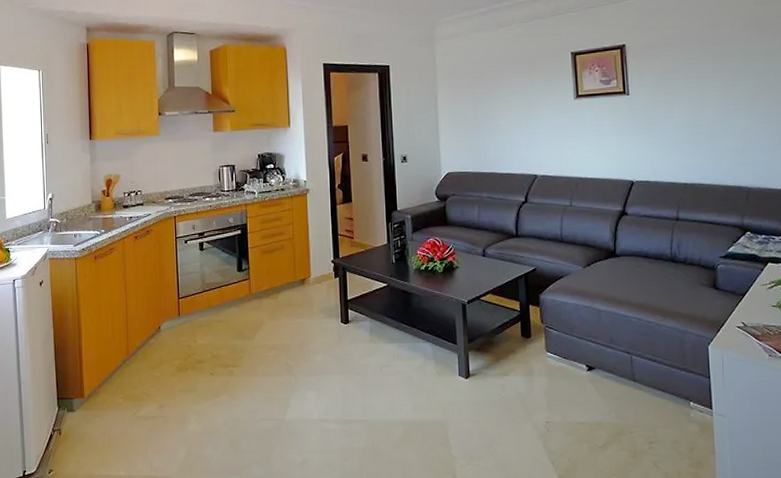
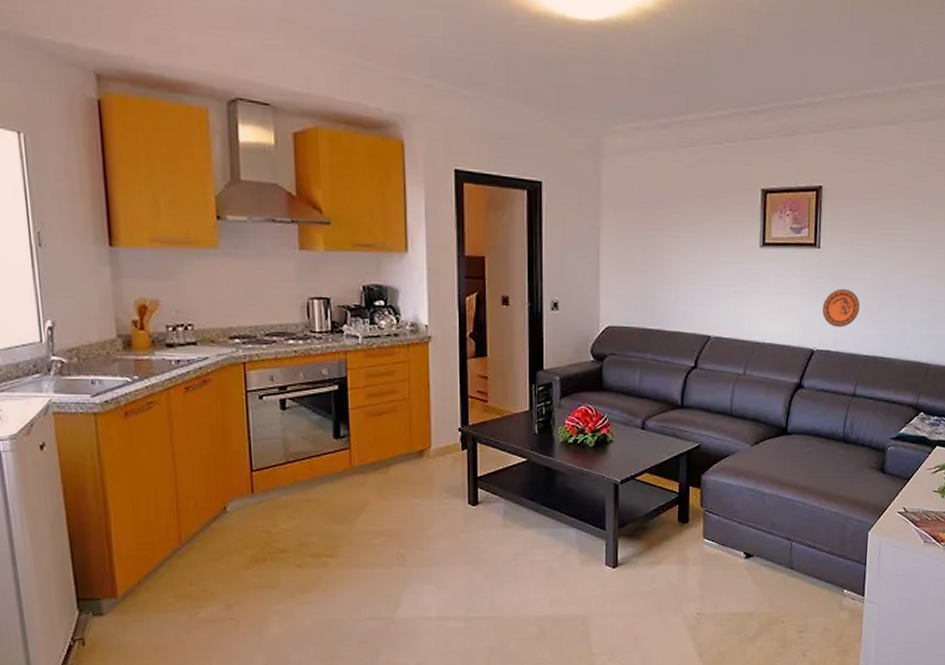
decorative plate: none [637,126,673,161] -> present [822,288,860,328]

